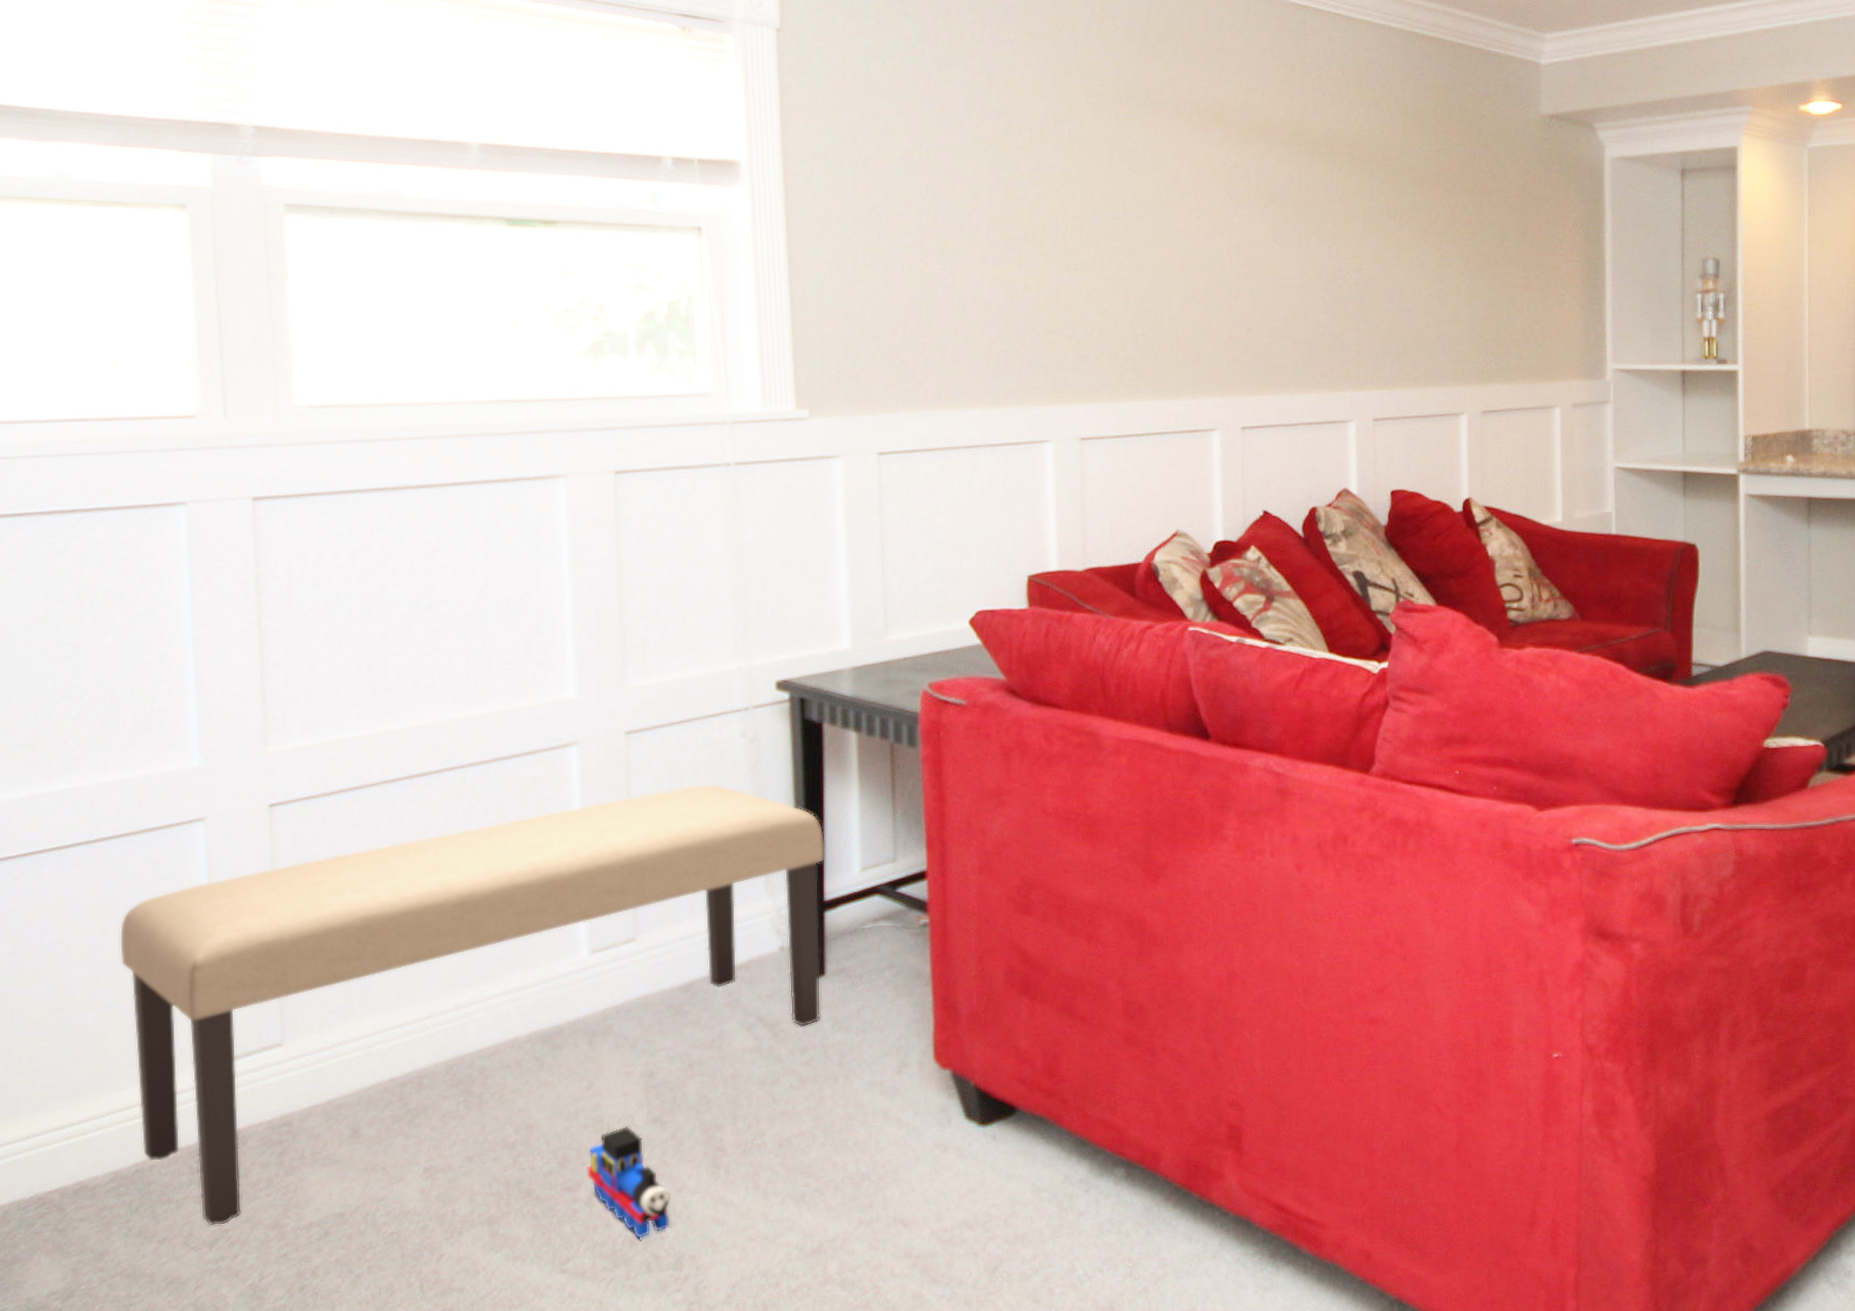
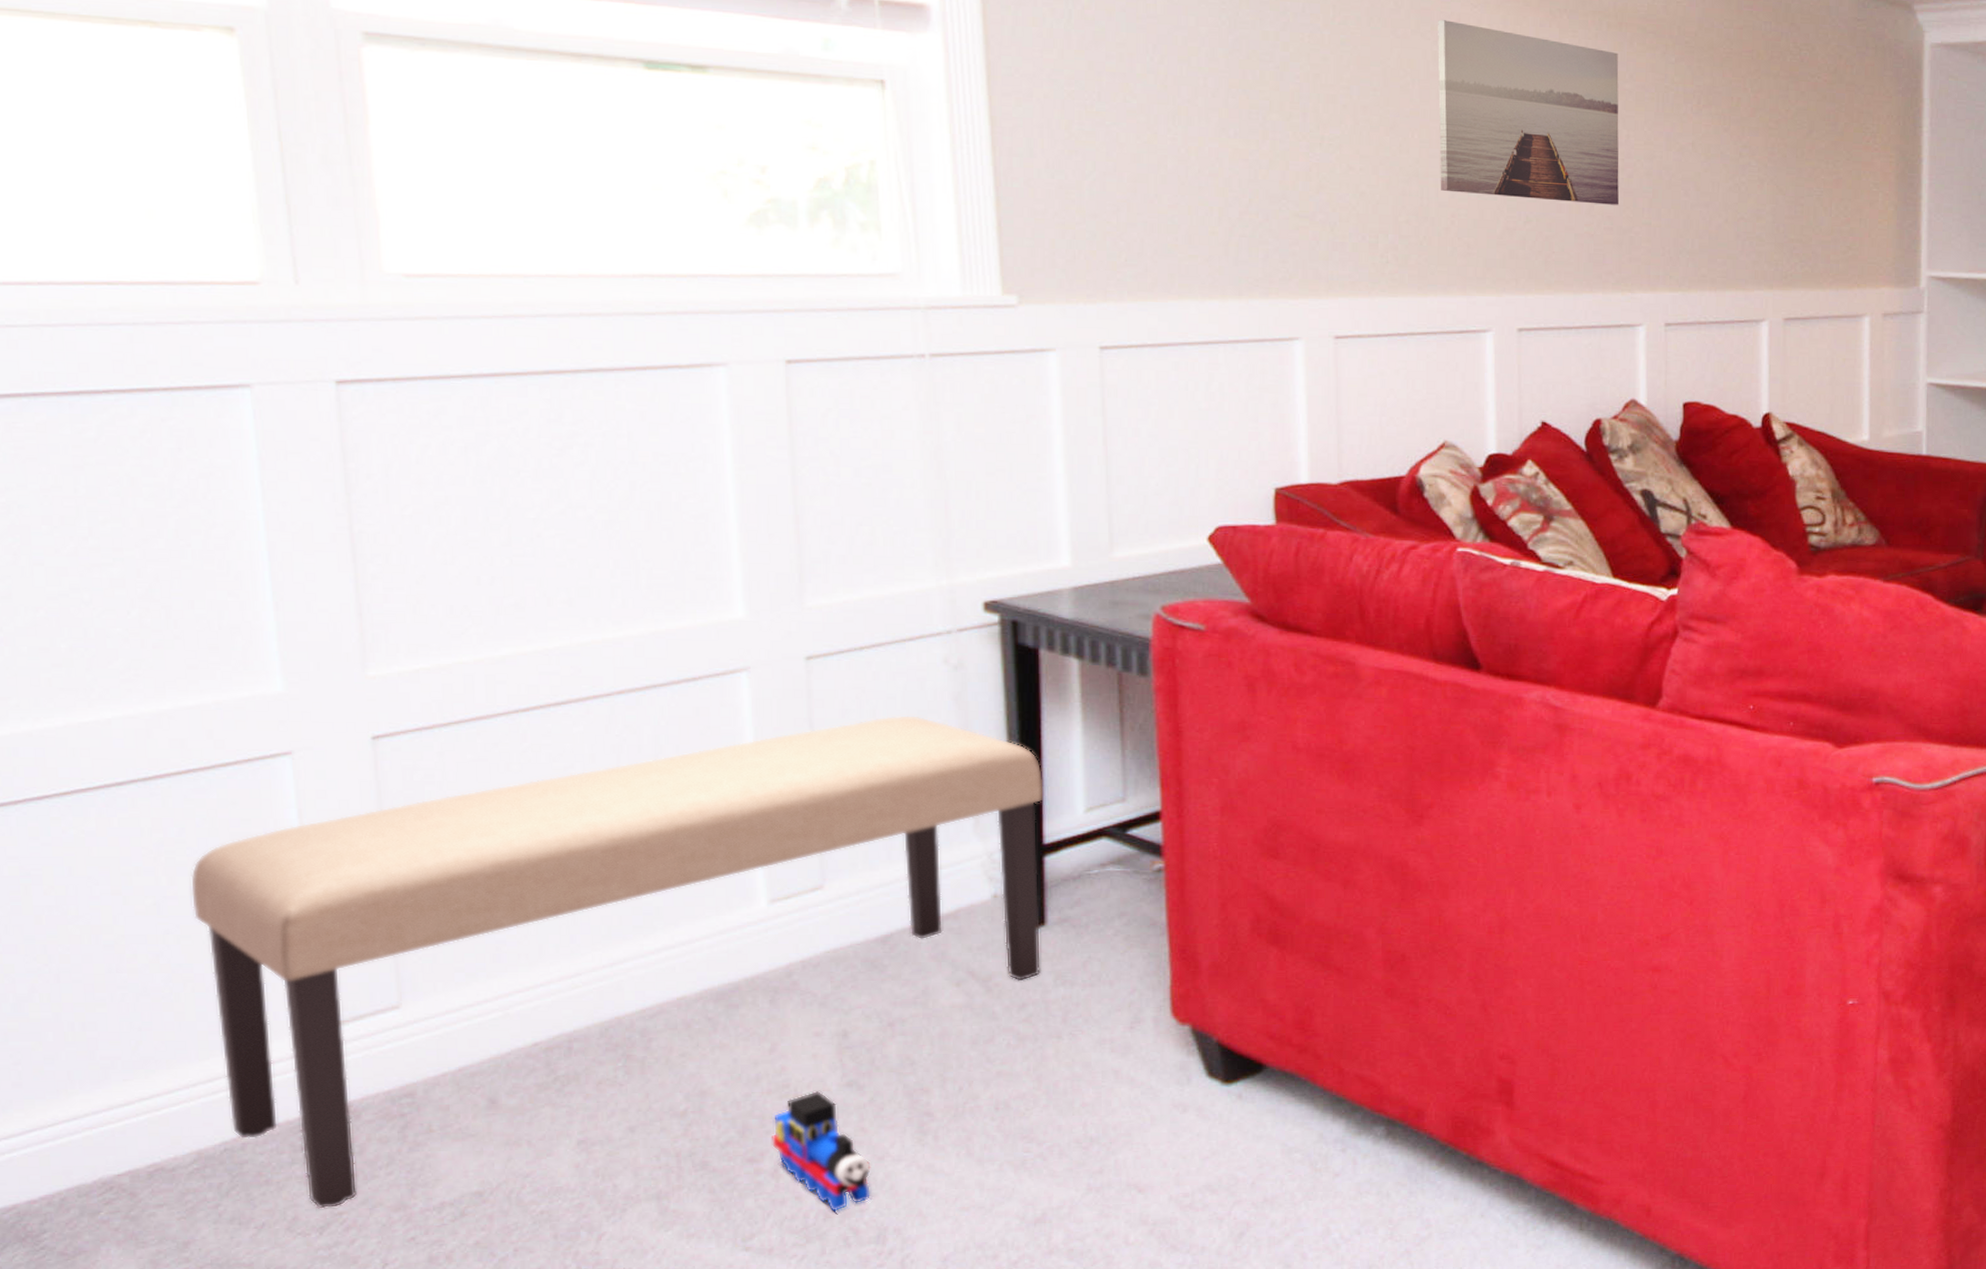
wall art: none [1170,155,1331,313] -> present [1438,20,1619,205]

